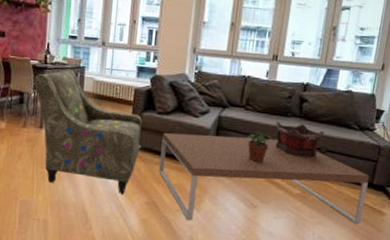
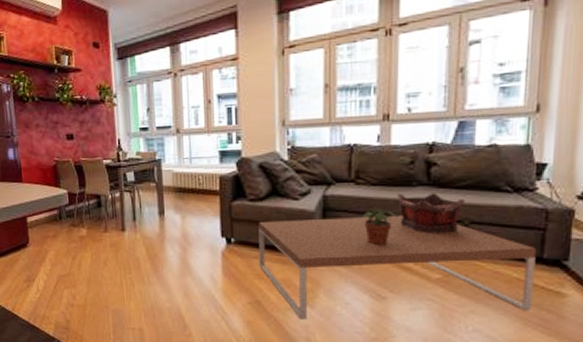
armchair: present [33,69,142,195] -> none [108,164,235,295]

